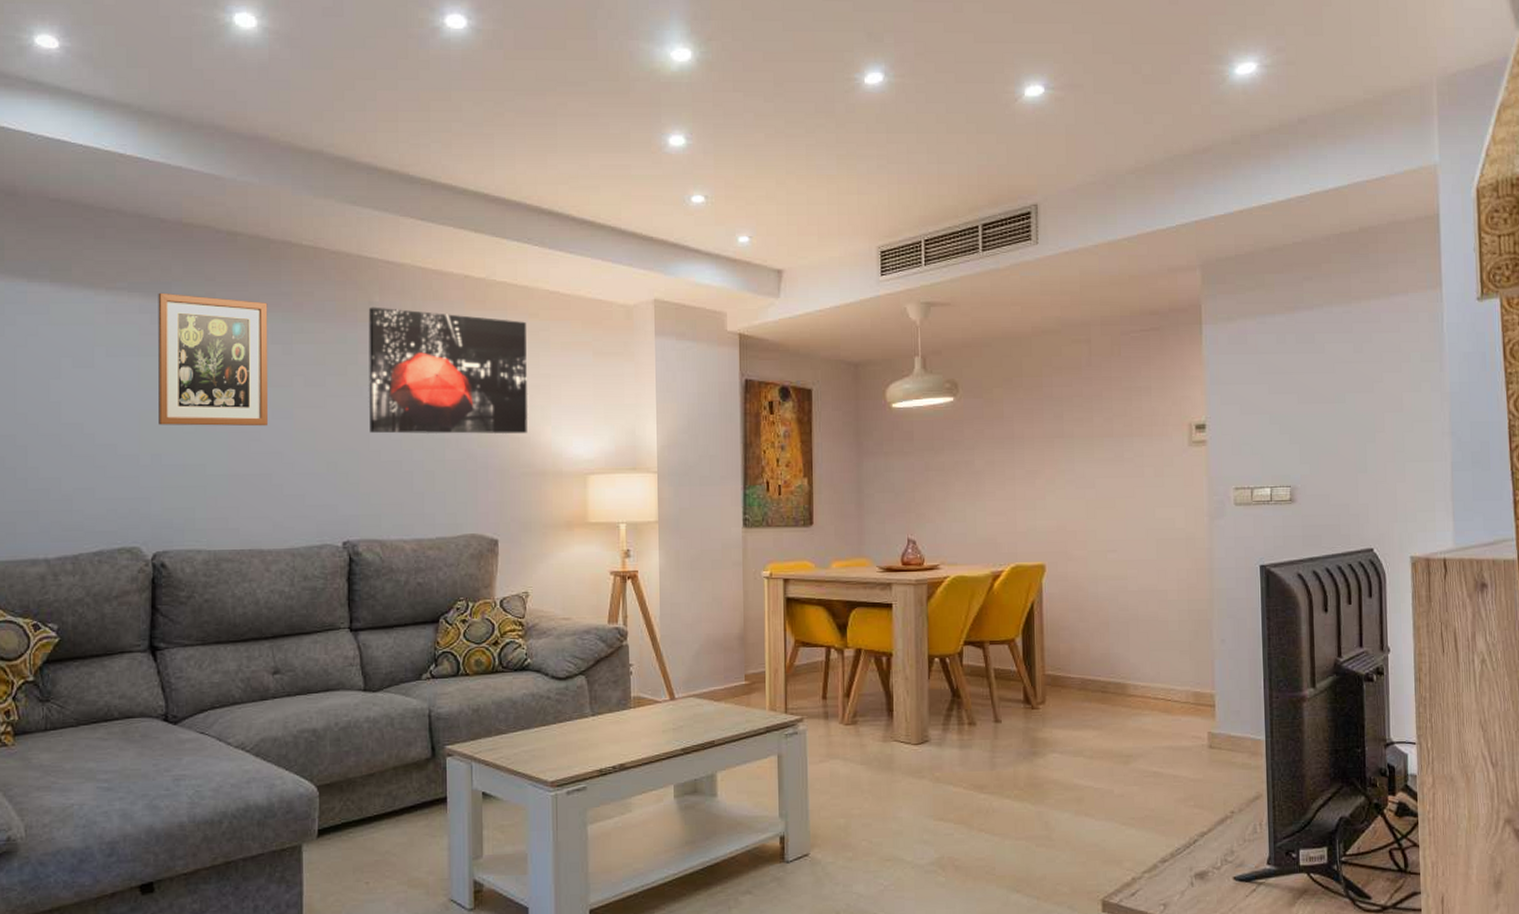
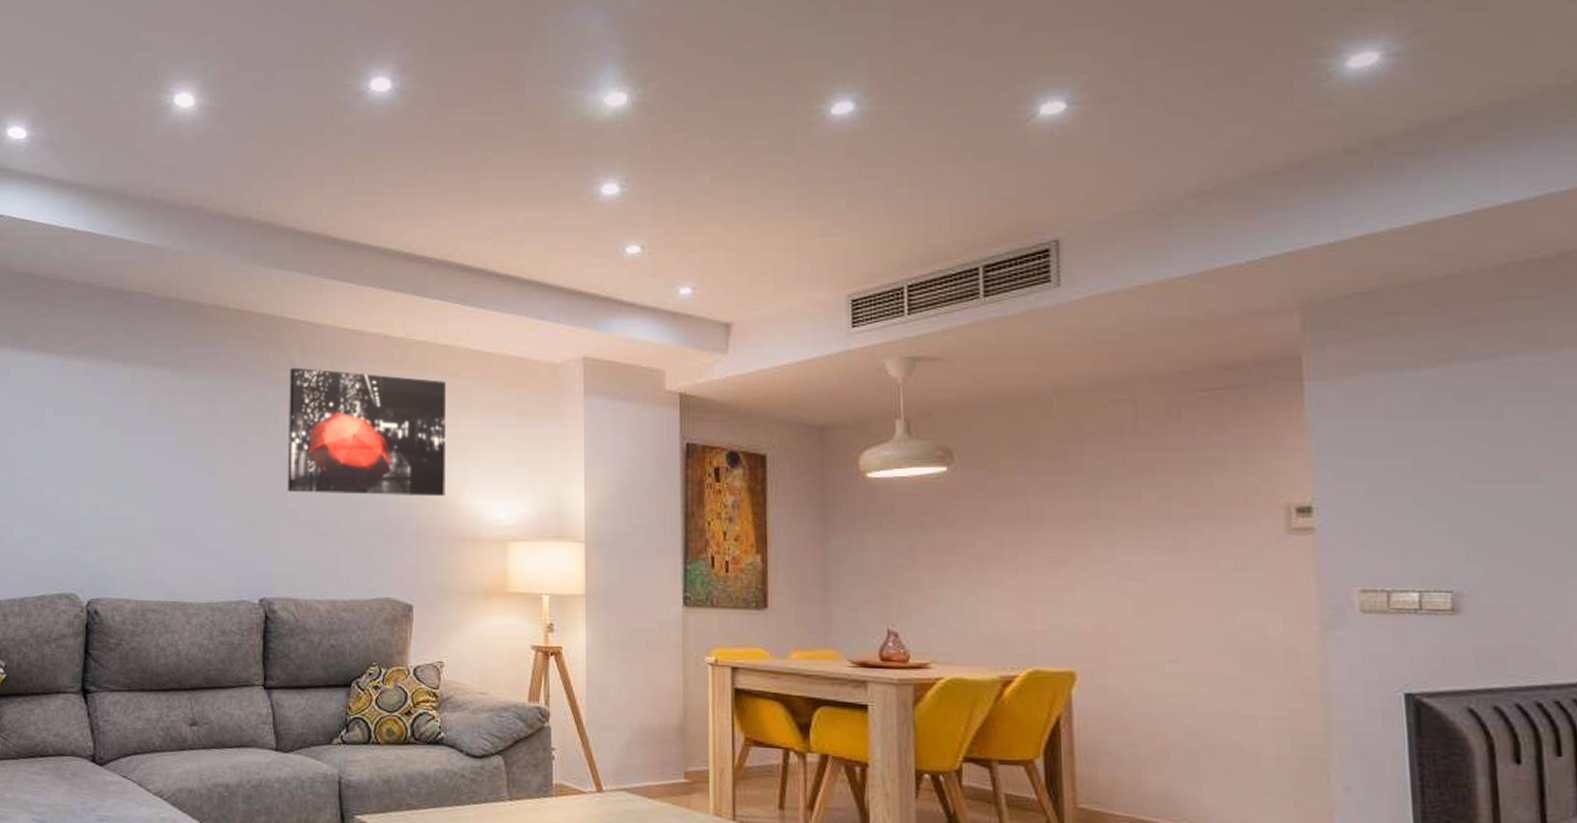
wall art: present [158,292,269,427] -> none [97,355,197,483]

